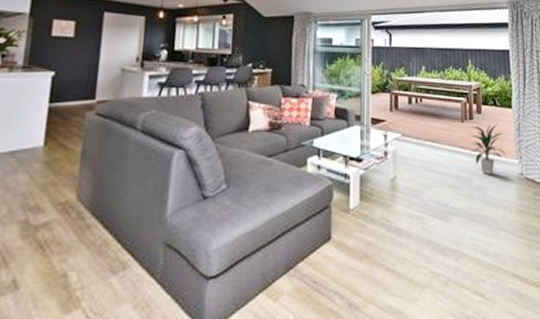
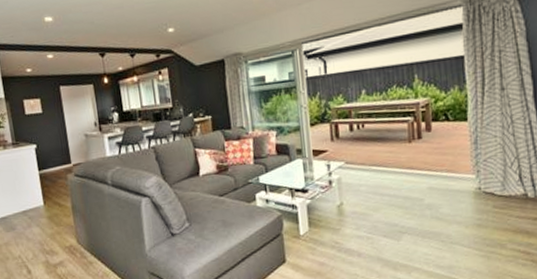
indoor plant: present [470,124,507,175] -> none [419,140,461,193]

